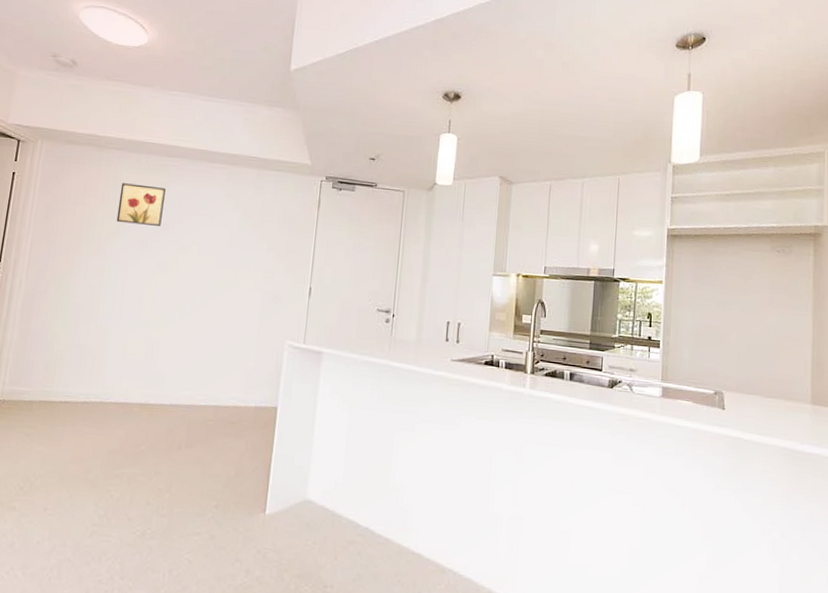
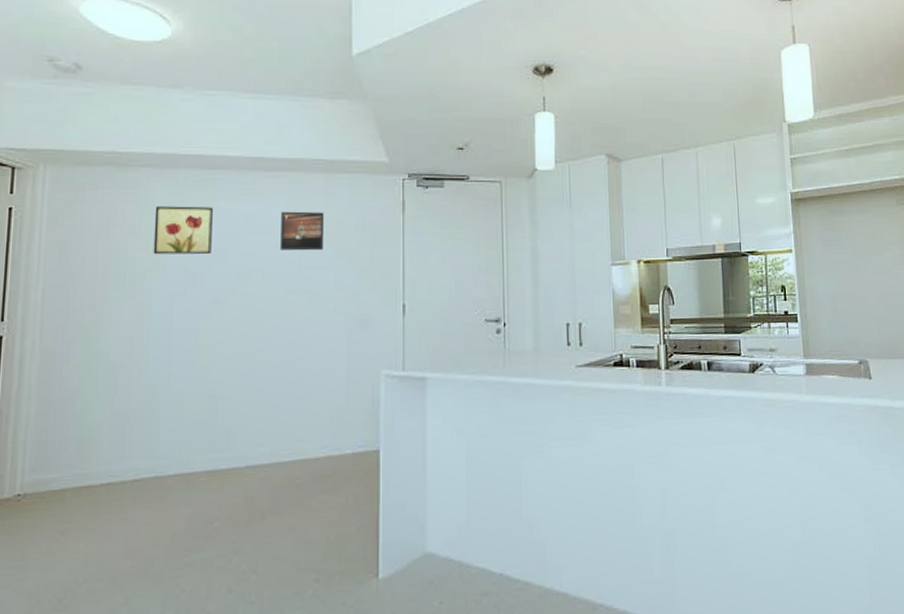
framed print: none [214,198,254,234] -> present [279,211,325,251]

